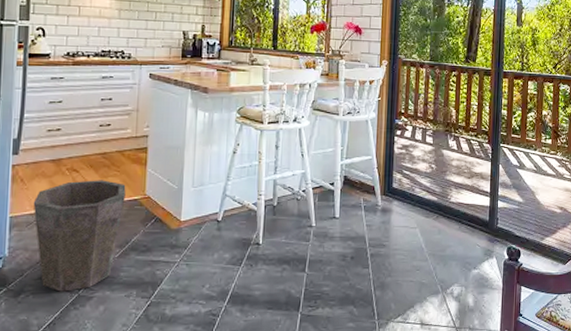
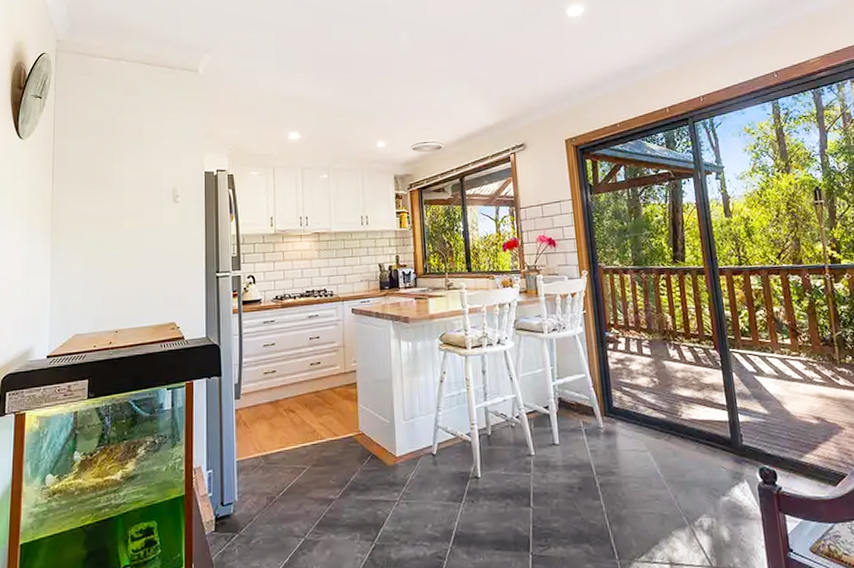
waste bin: present [33,180,126,292] -> none [256,418,341,537]

